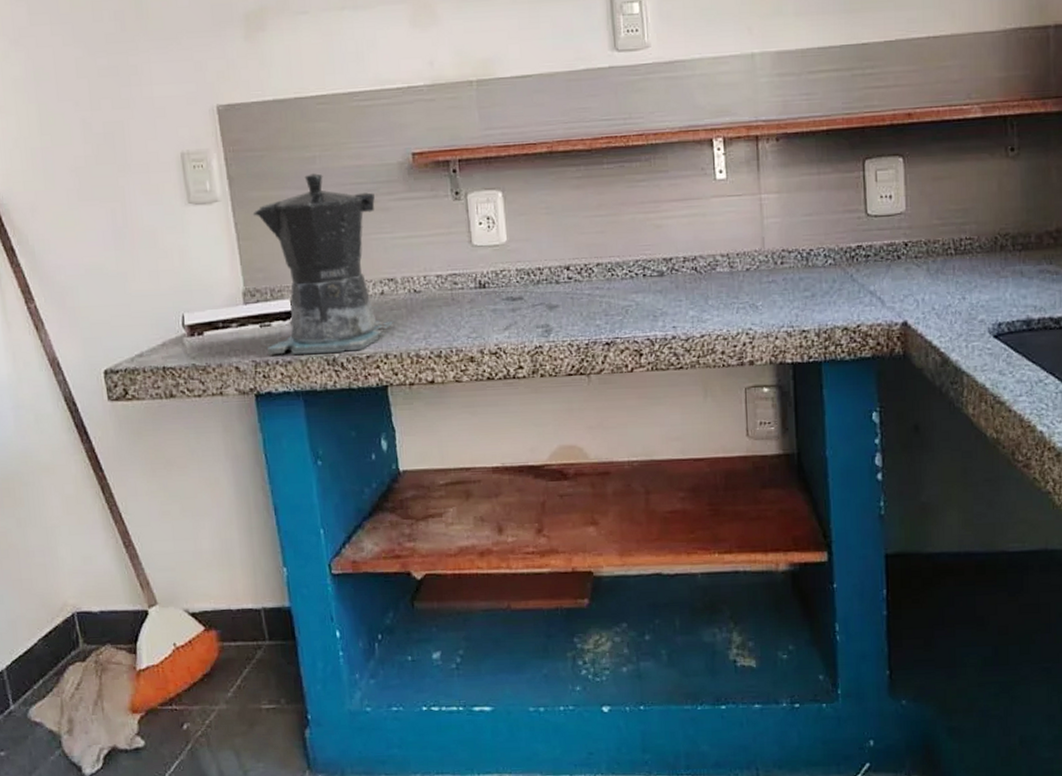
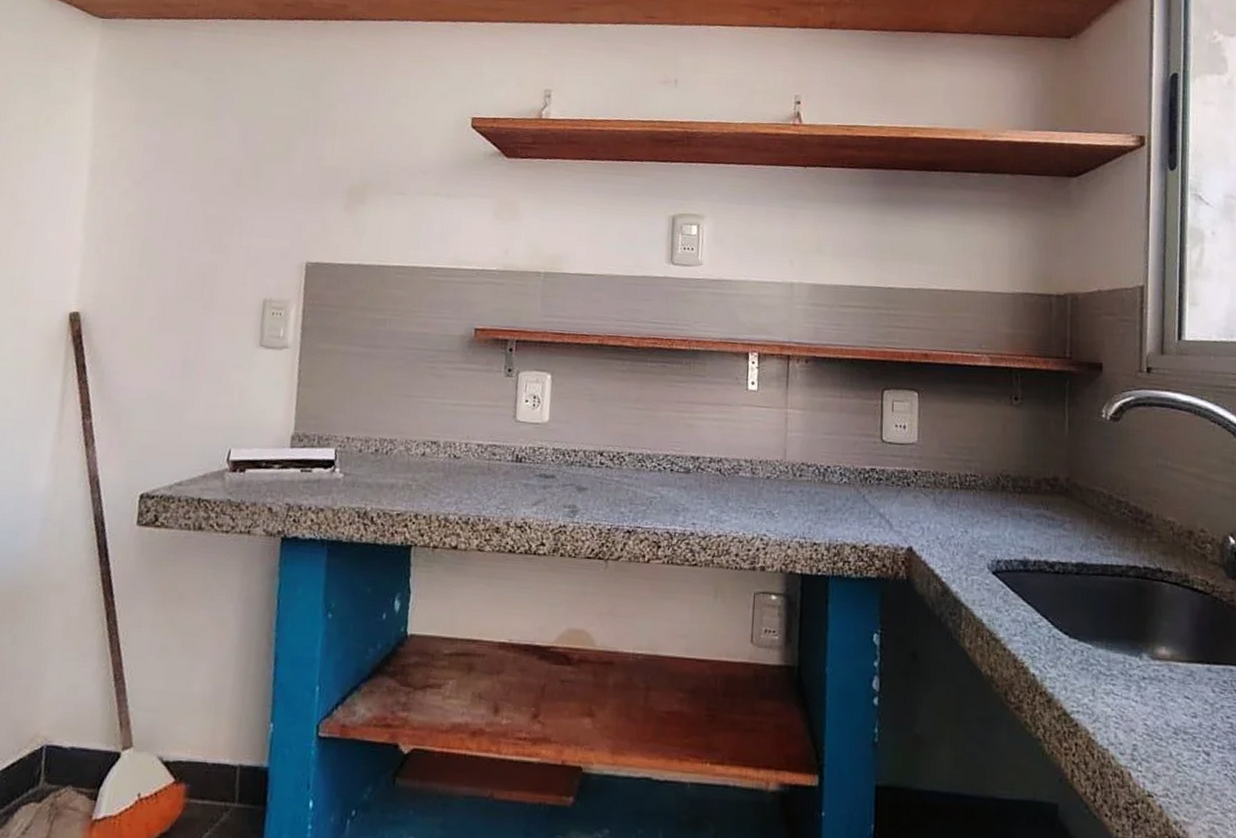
coffee maker: present [252,173,394,356] -> none [303,334,434,508]

